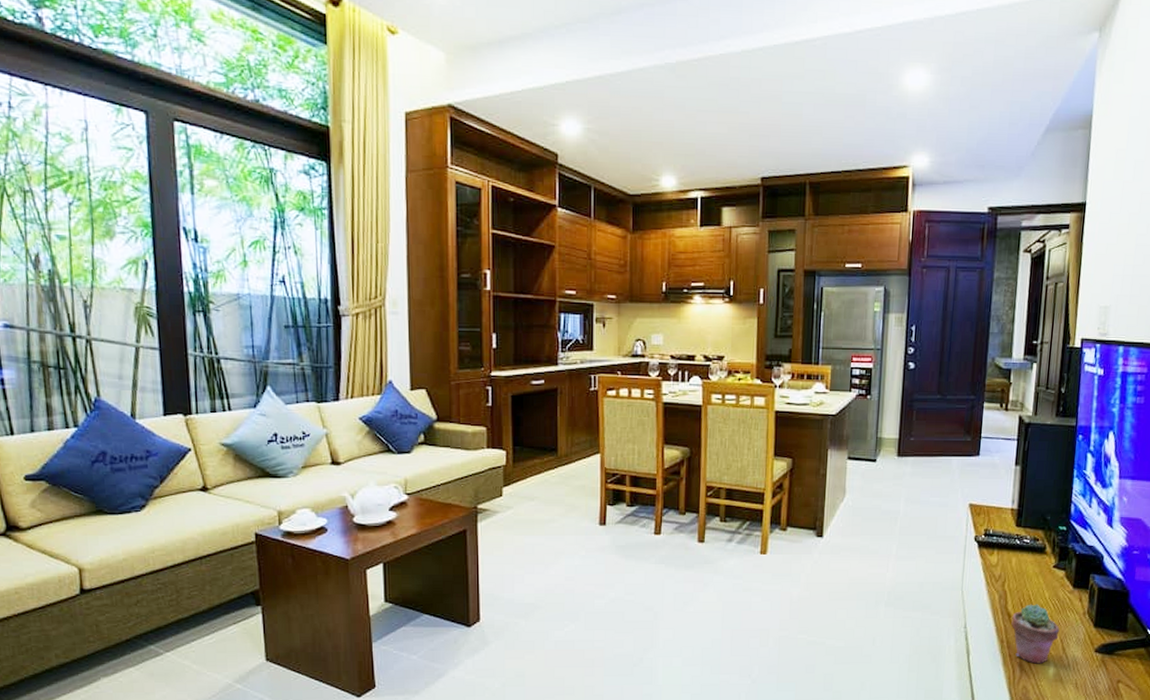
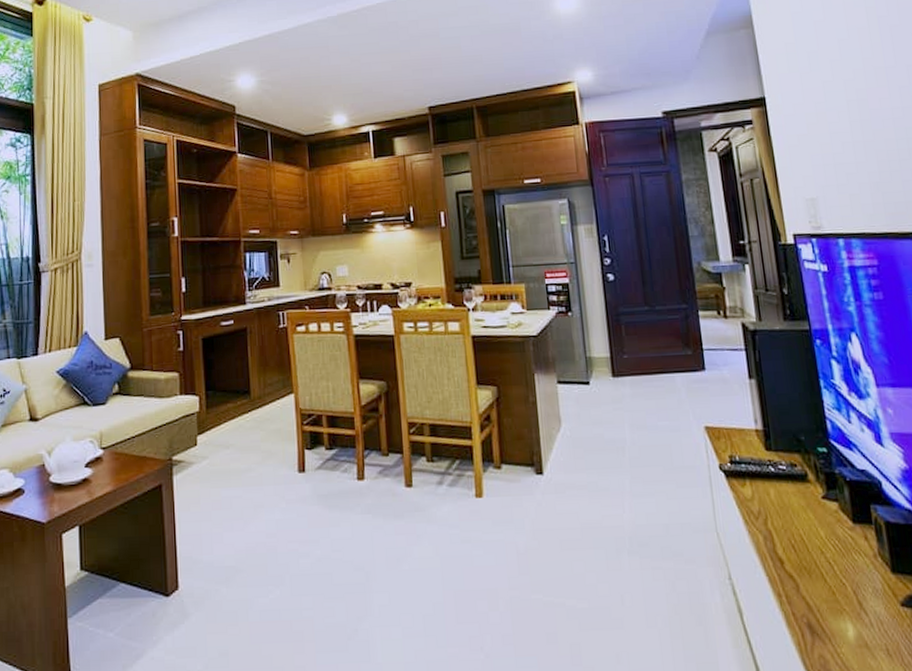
potted succulent: present [1011,604,1060,664] -> none [785,545,850,624]

